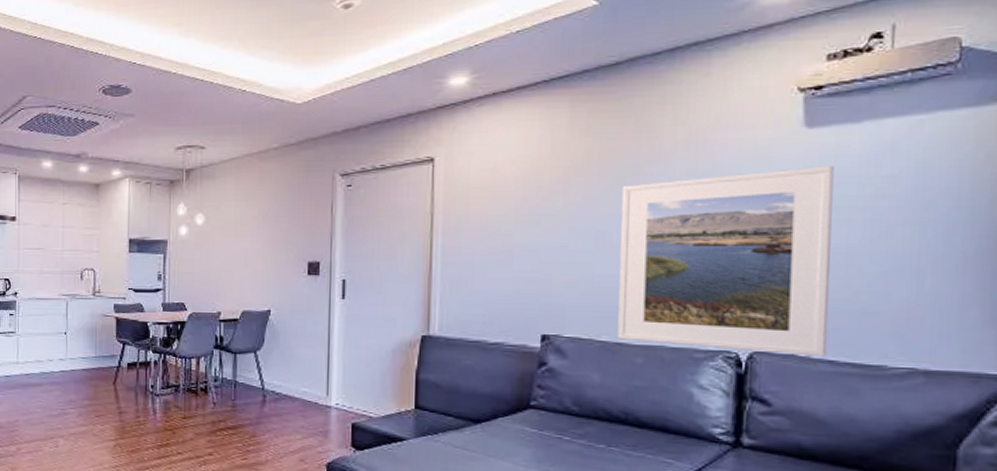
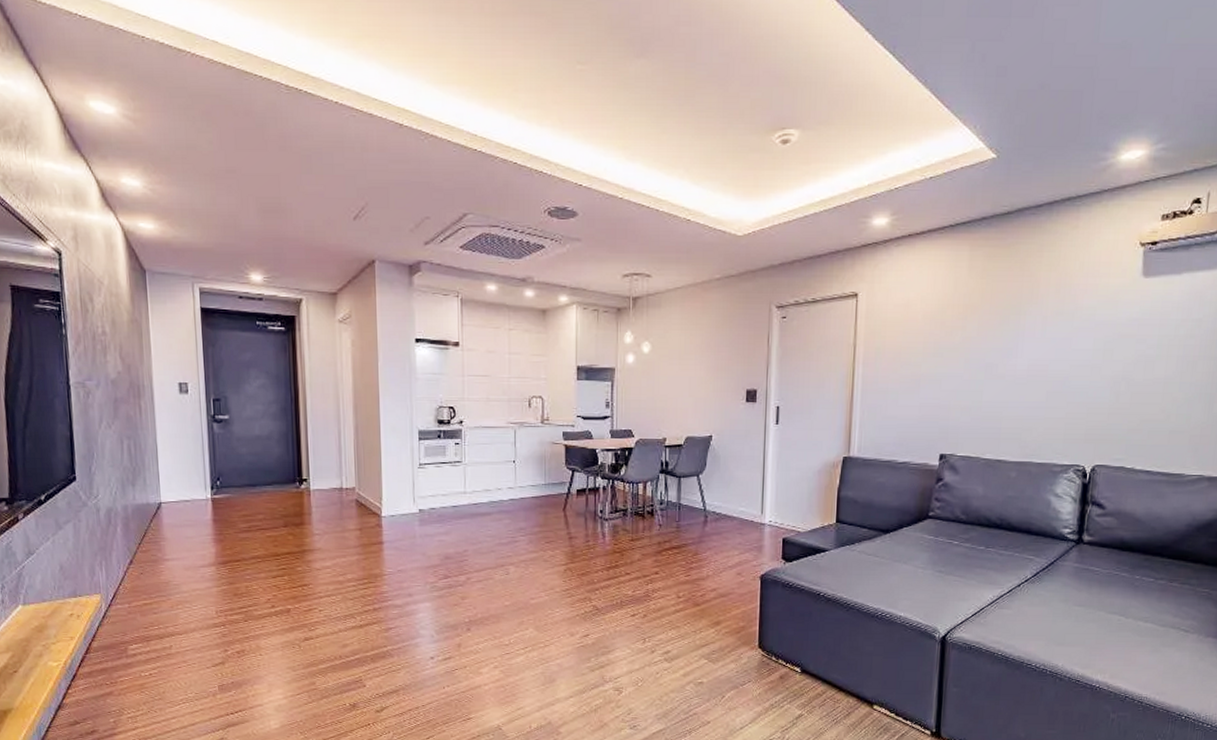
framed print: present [618,166,834,357] -> none [998,310,1161,468]

